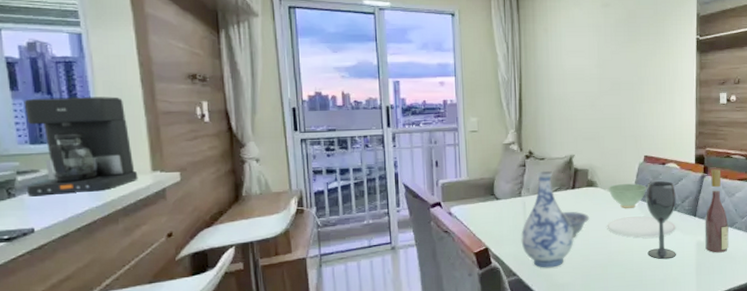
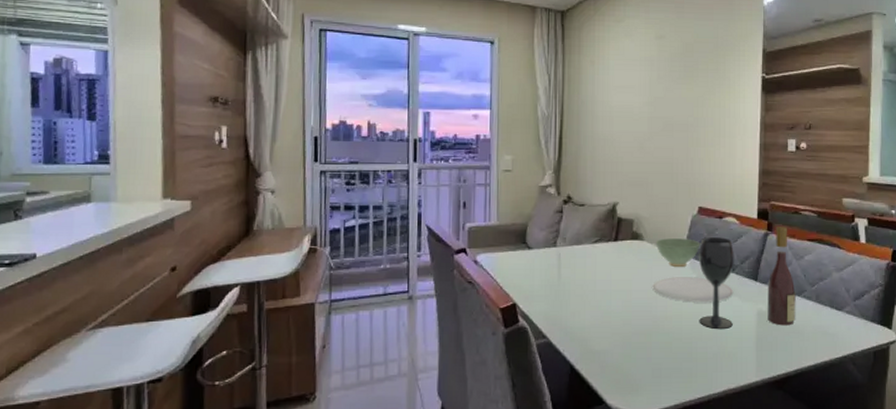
coffee maker: present [24,97,138,197] -> none [34,116,148,220]
vase: present [521,170,574,268] -> none [553,218,614,331]
bowl: present [562,211,590,238] -> none [602,266,633,297]

